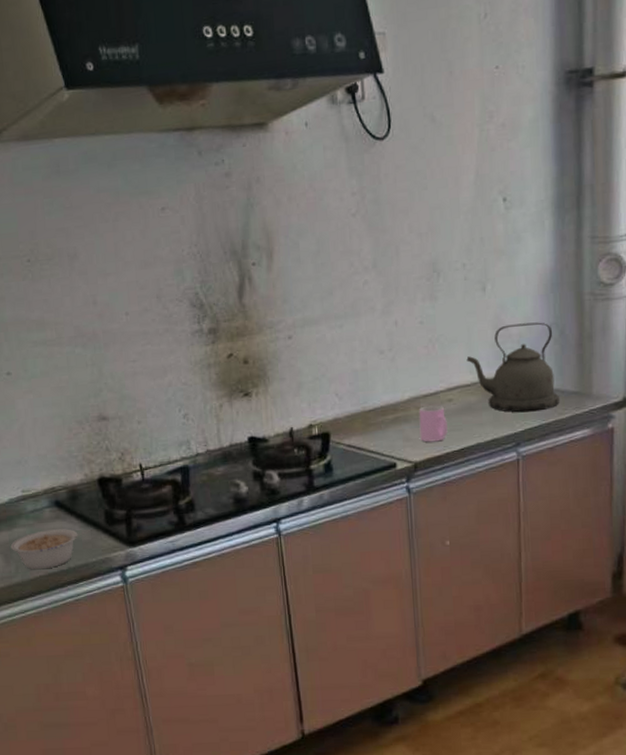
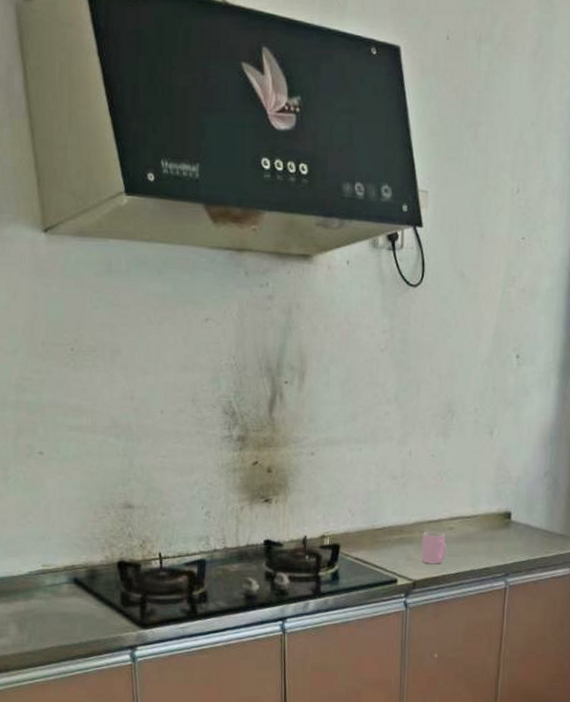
legume: present [10,529,90,570] -> none [25,604,104,641]
kettle: present [466,322,561,413] -> none [469,468,548,548]

